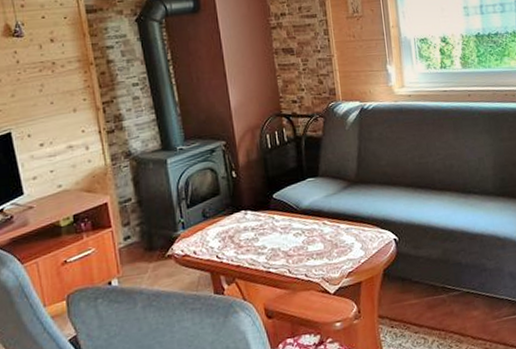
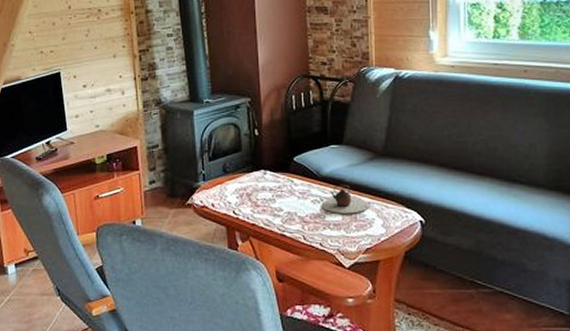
teapot: none [303,214,349,243] -> present [321,184,370,214]

